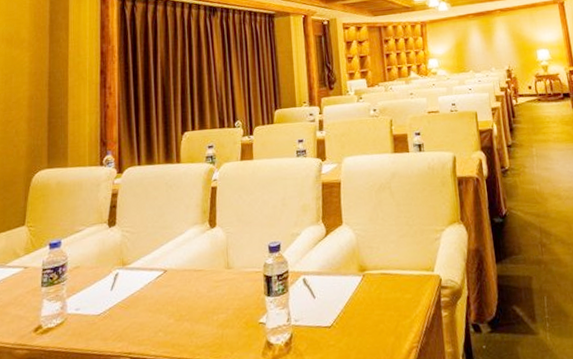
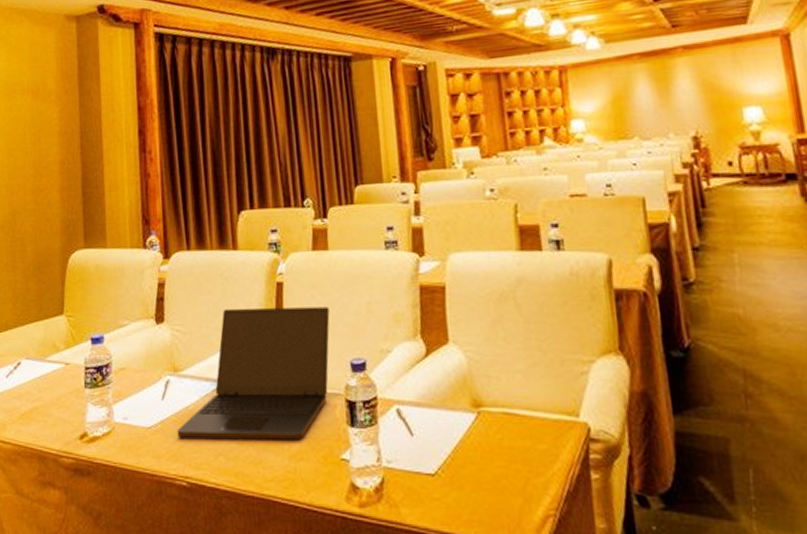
laptop: none [123,203,253,321] -> present [177,306,330,440]

